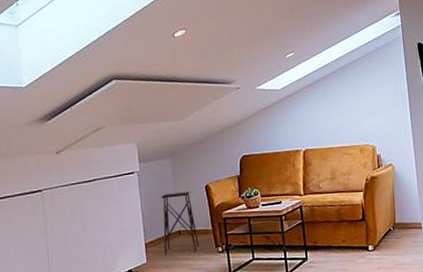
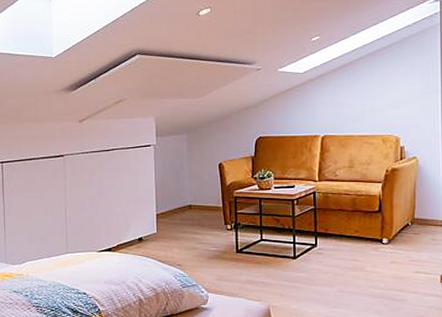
side table: present [161,192,199,255] -> none [174,168,209,227]

